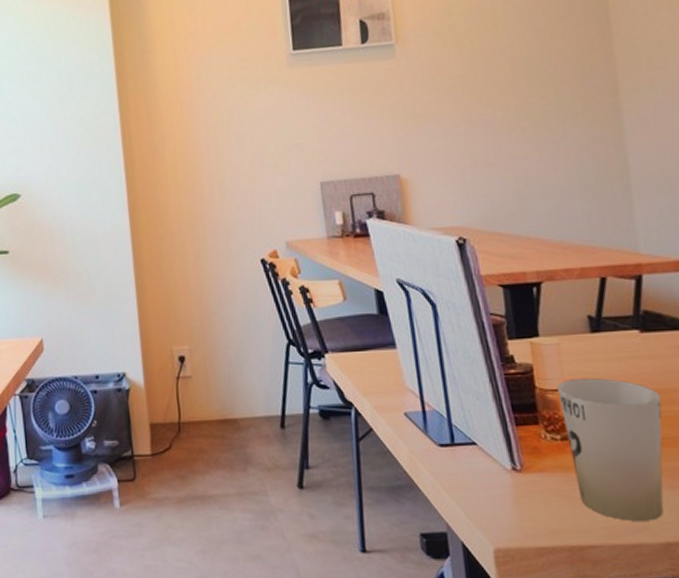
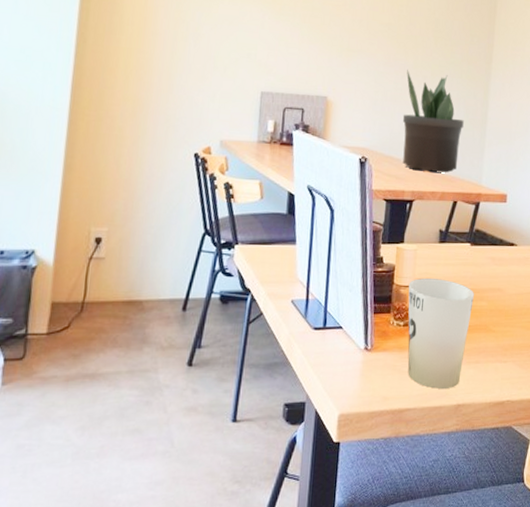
planter: none [497,121,597,246] -> present [402,69,464,173]

